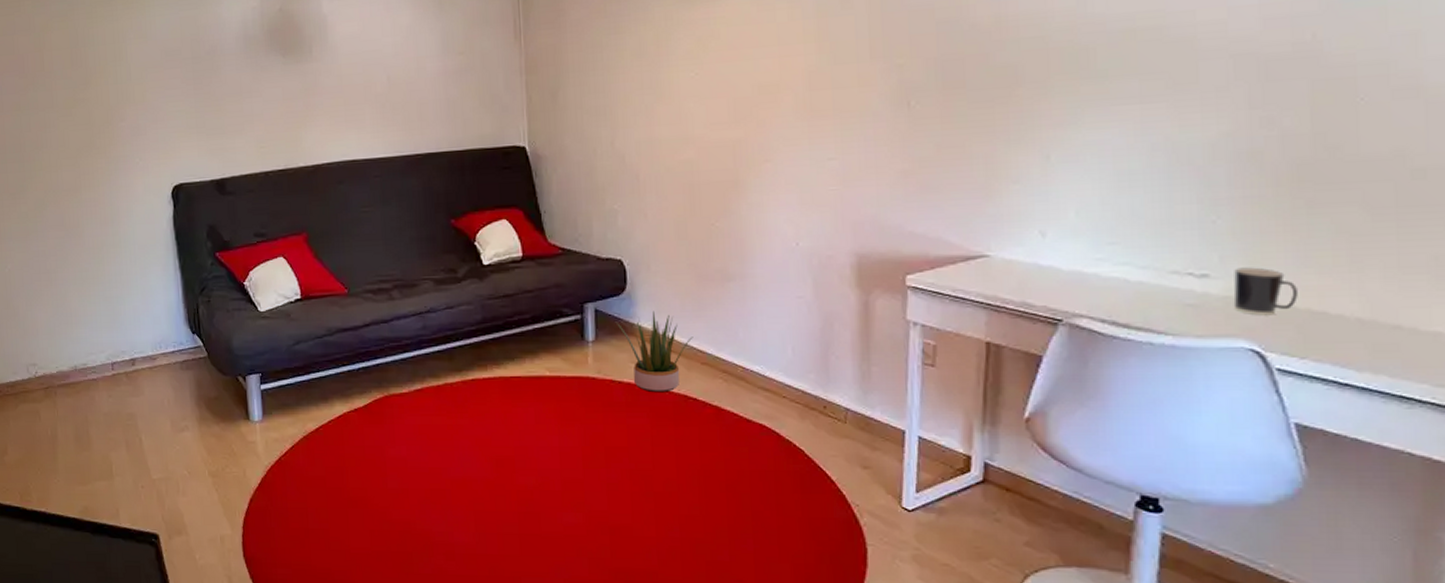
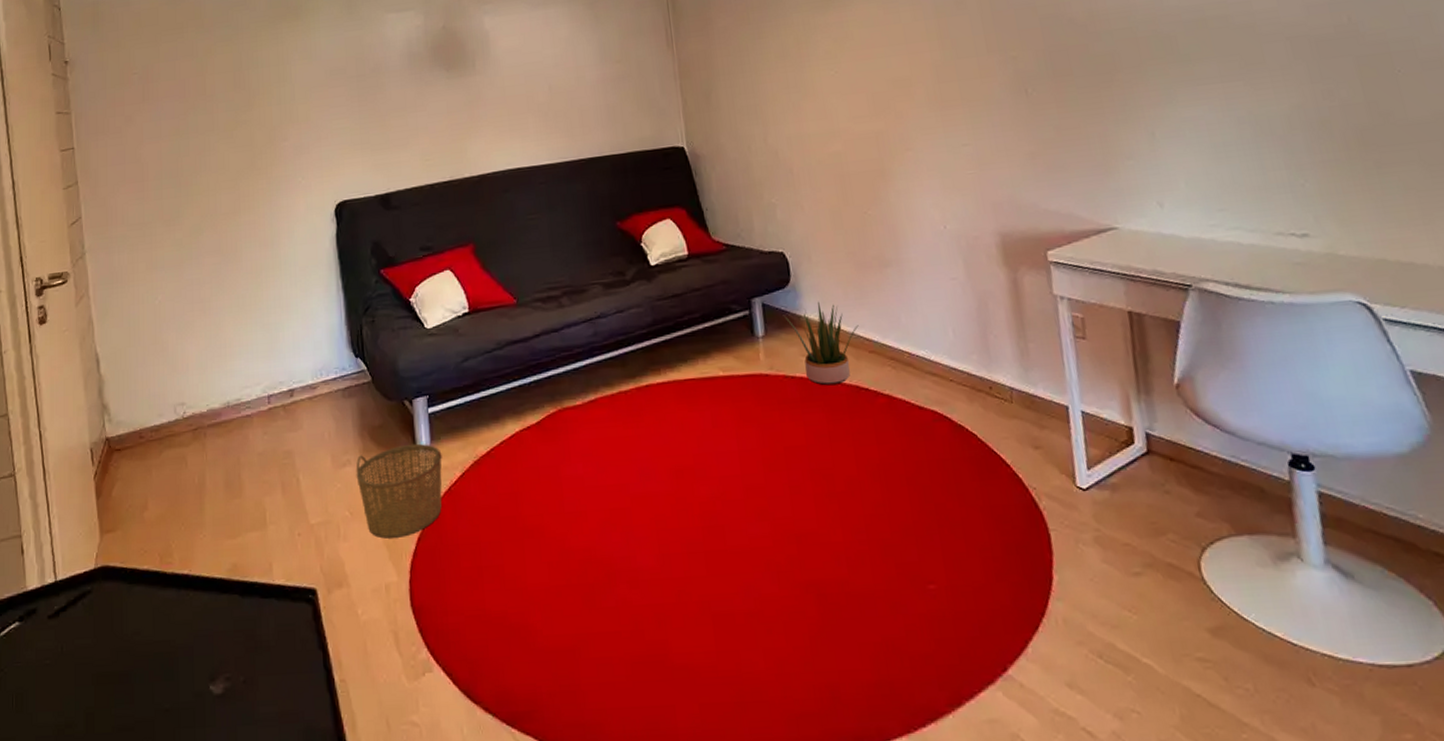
basket: none [193,416,273,497] -> present [356,443,442,539]
mug: present [1233,267,1298,316] -> none [1328,225,1387,270]

